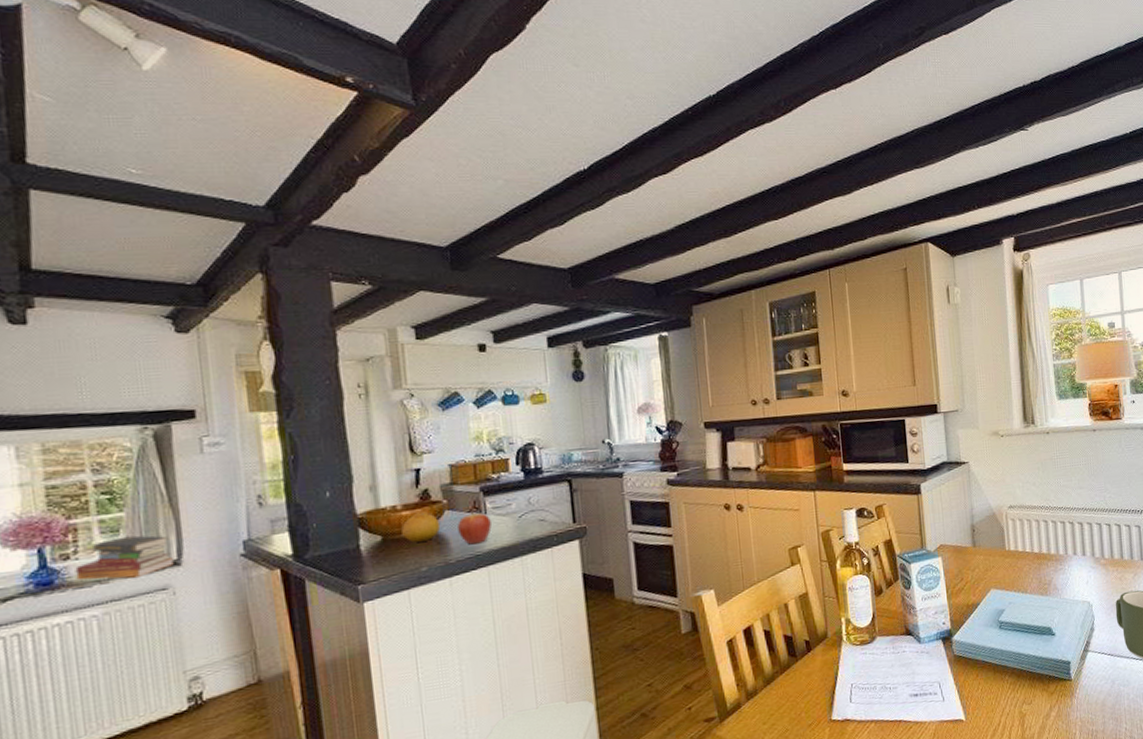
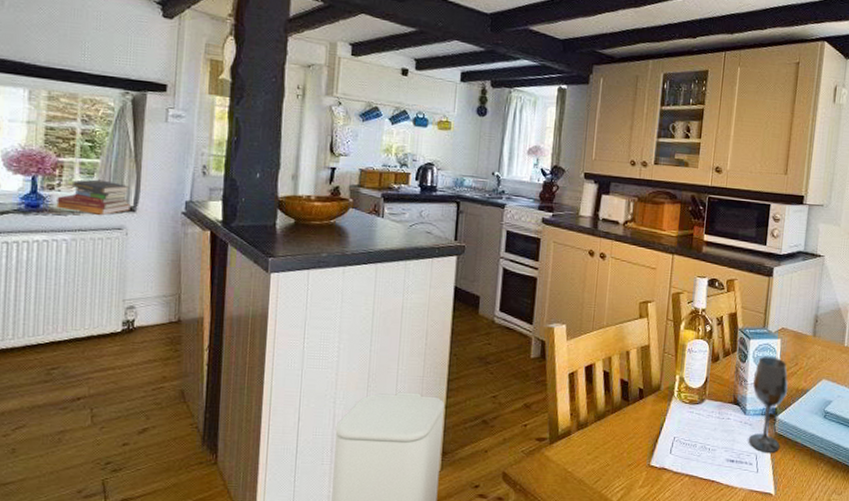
fruit: present [401,510,441,543] -> none [311,204,344,232]
fruit: present [457,511,492,545] -> none [357,213,386,243]
wine glass: none [921,576,962,678] -> present [749,356,789,453]

